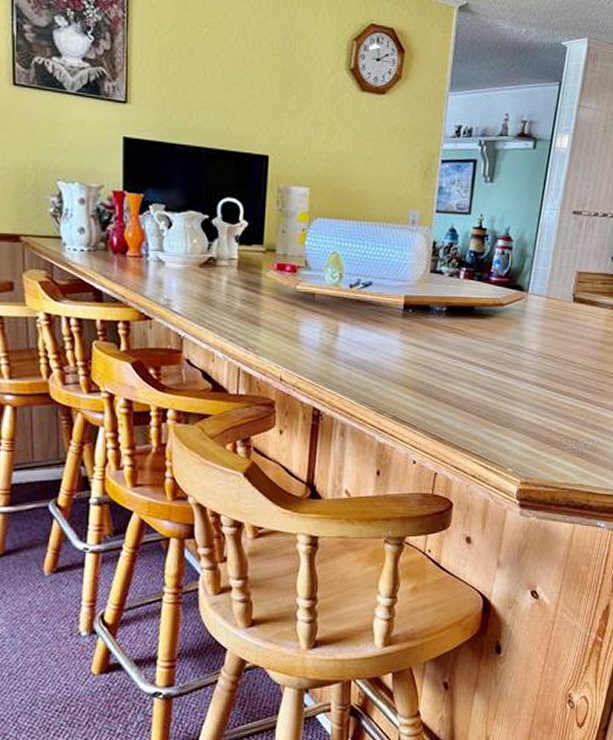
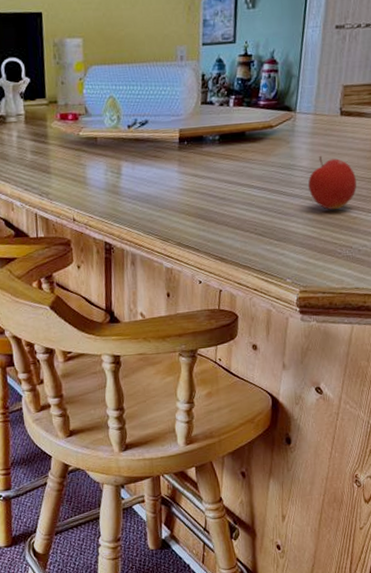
fruit: none [537,340,587,398] -> present [308,155,357,210]

